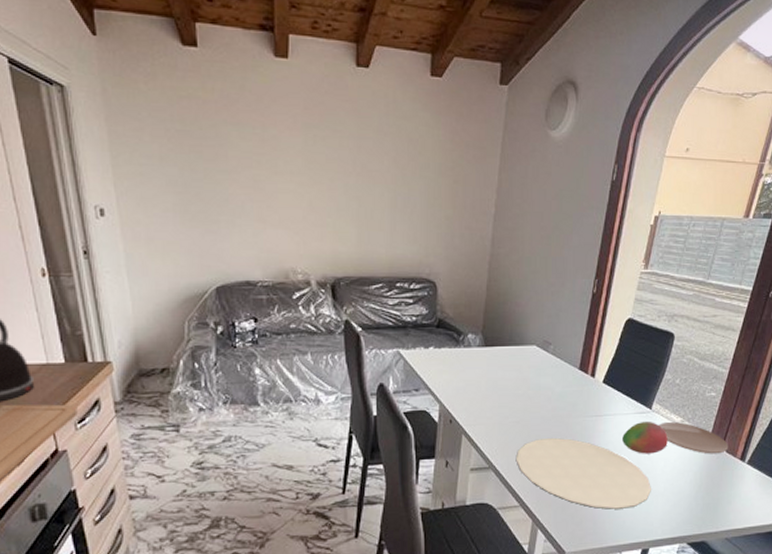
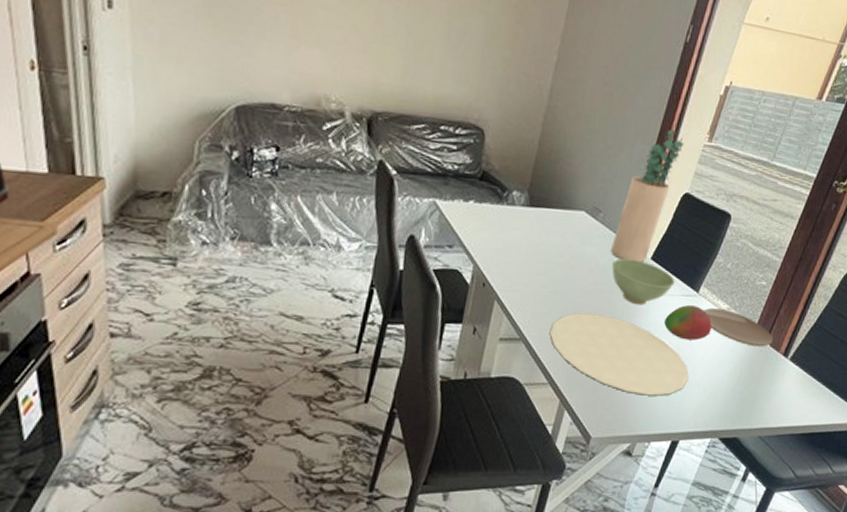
vase: none [565,256,621,387] -> present [611,123,683,263]
bowl: none [567,384,628,426] -> present [612,258,675,305]

